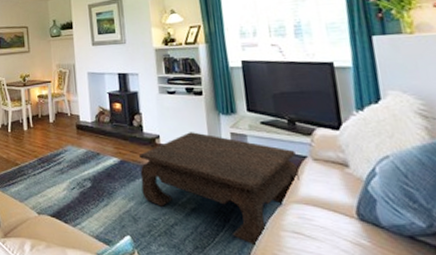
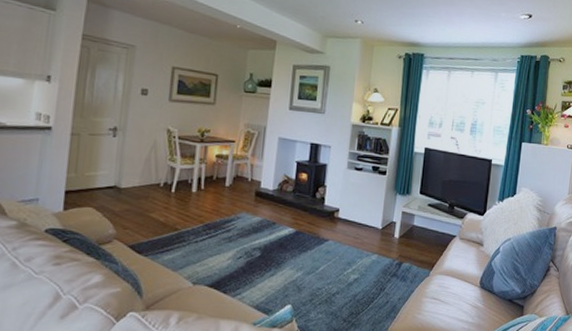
coffee table: present [138,132,300,248] -> none [311,208,449,312]

